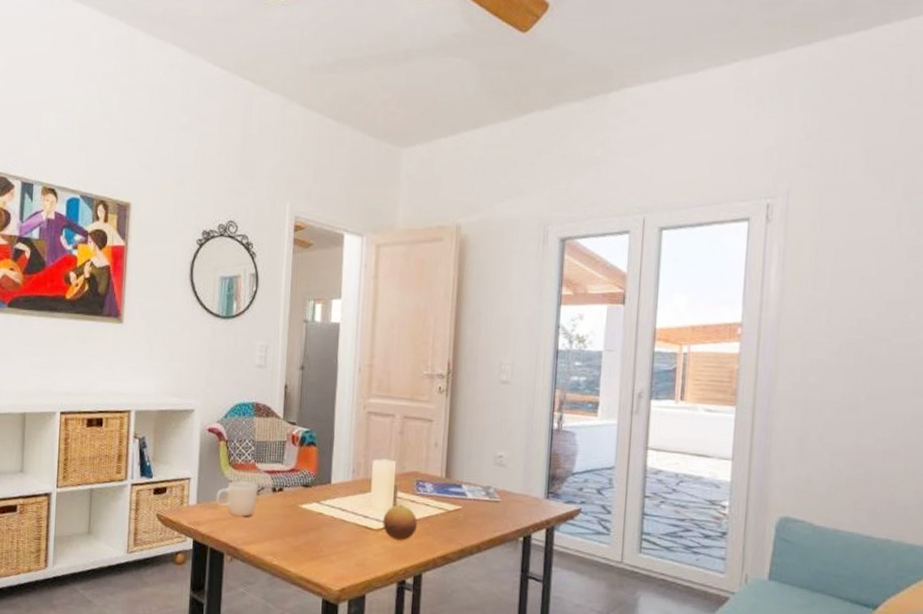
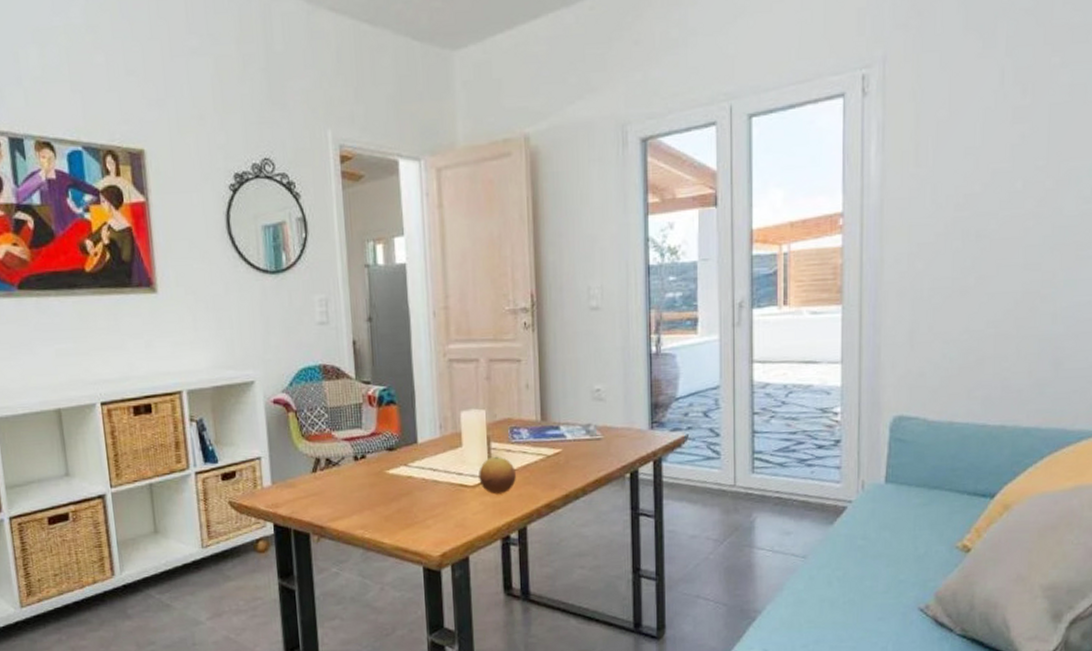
mug: present [215,481,258,517] -> none [292,452,339,492]

